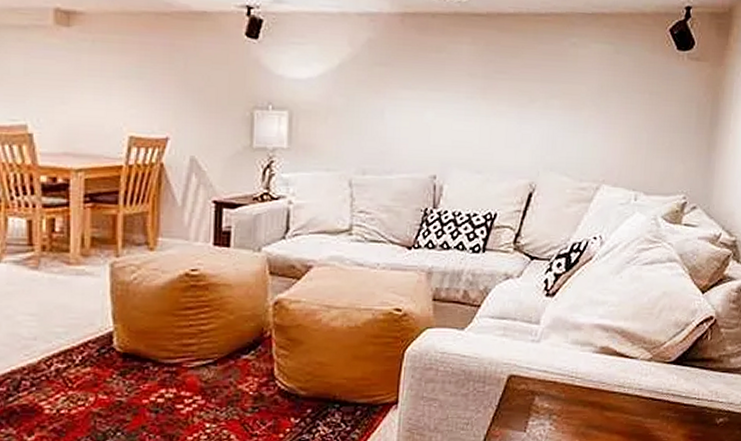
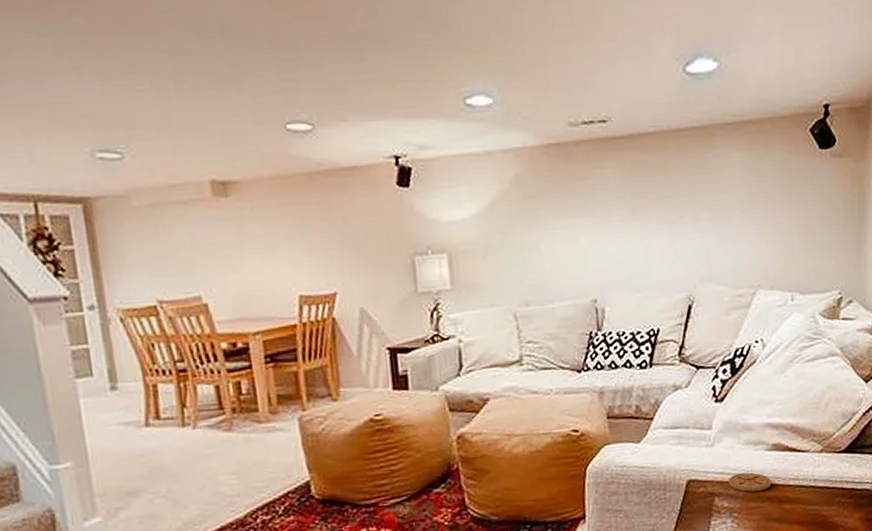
coaster: none [551,374,596,395] -> present [729,472,772,492]

